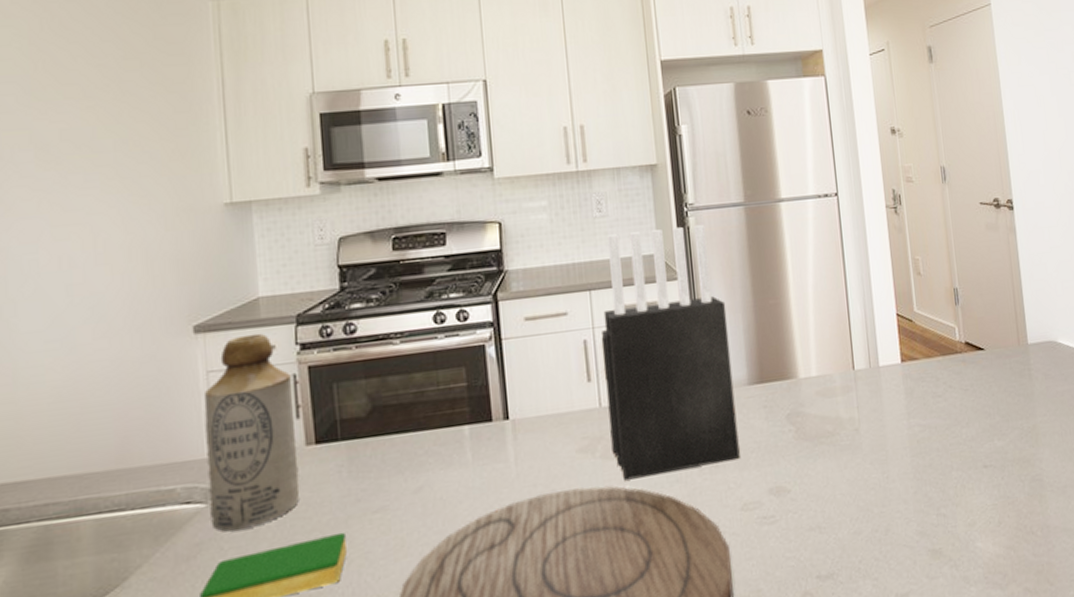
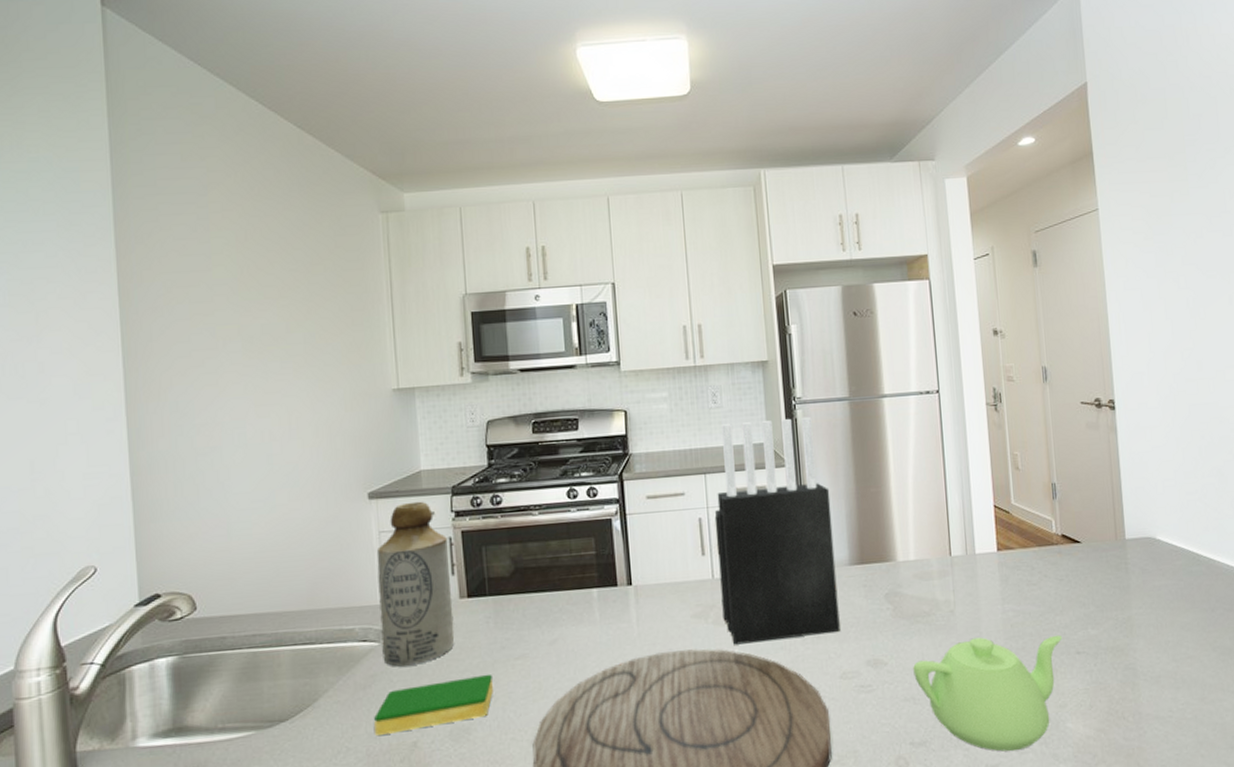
teapot: none [818,448,969,579] -> present [913,635,1062,752]

